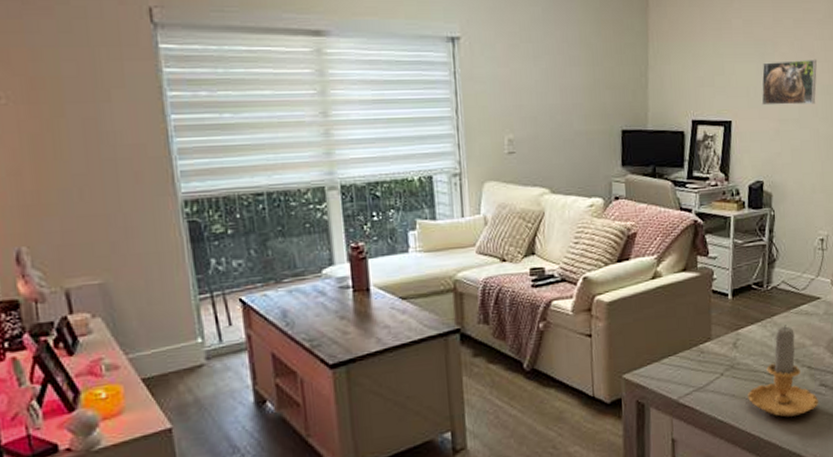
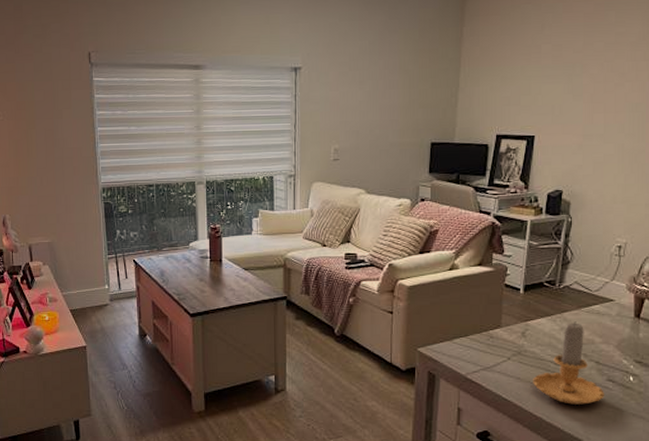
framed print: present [761,59,818,106] -> none [566,79,628,122]

